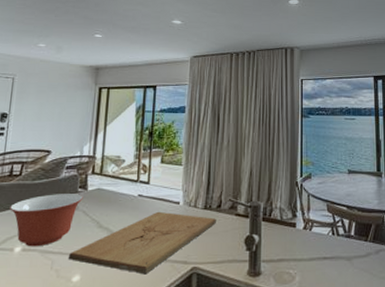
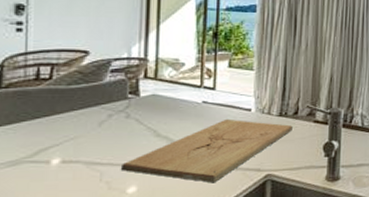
mixing bowl: present [10,194,83,247] -> none [40,100,135,159]

